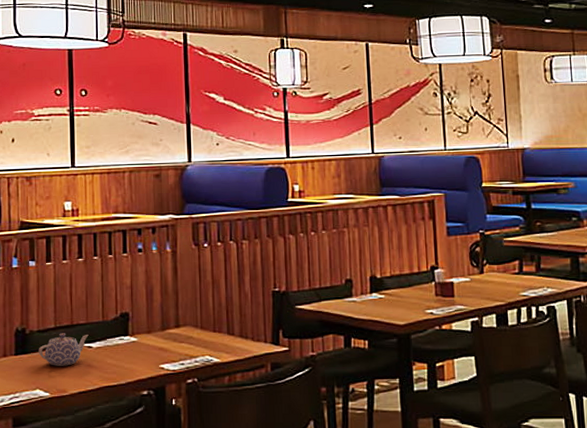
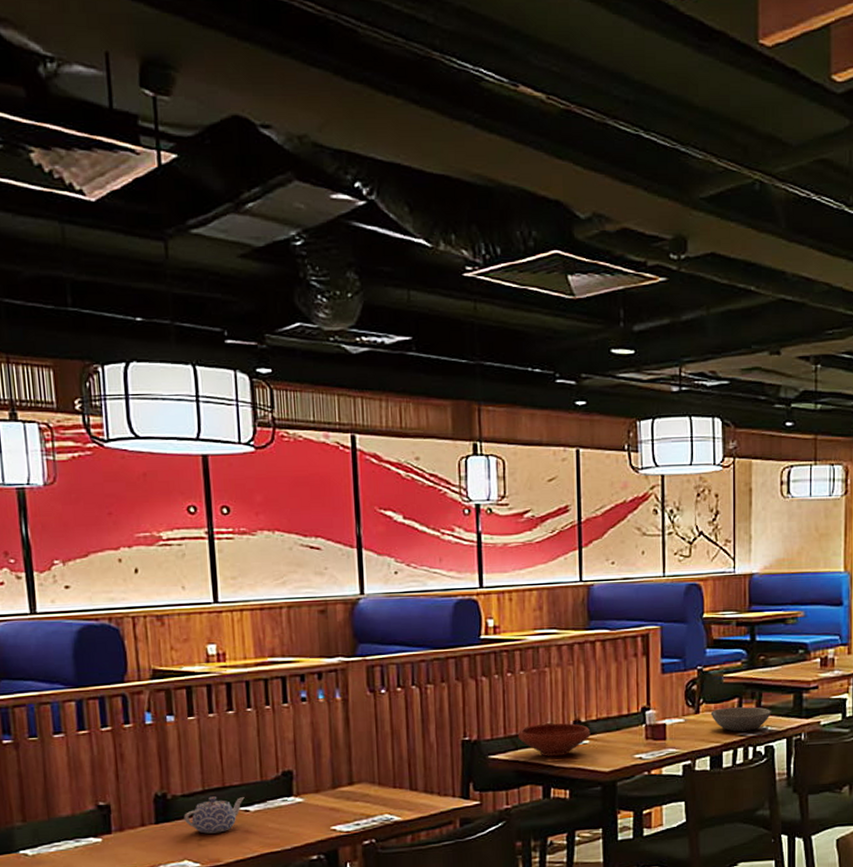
bowl: none [321,278,386,308] -> present [517,723,591,756]
bowl: none [494,269,551,292] -> present [710,707,772,732]

